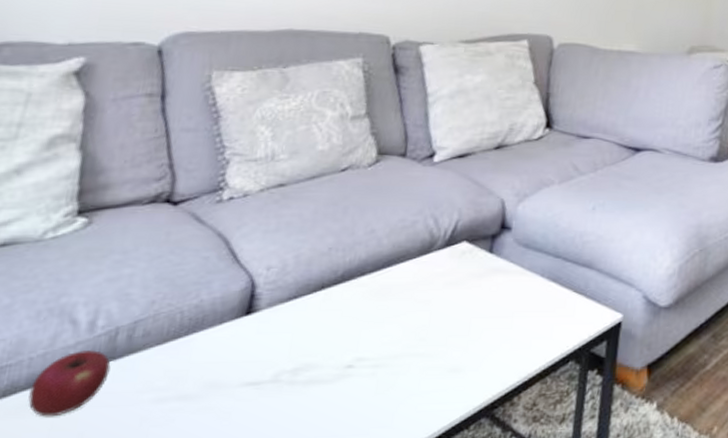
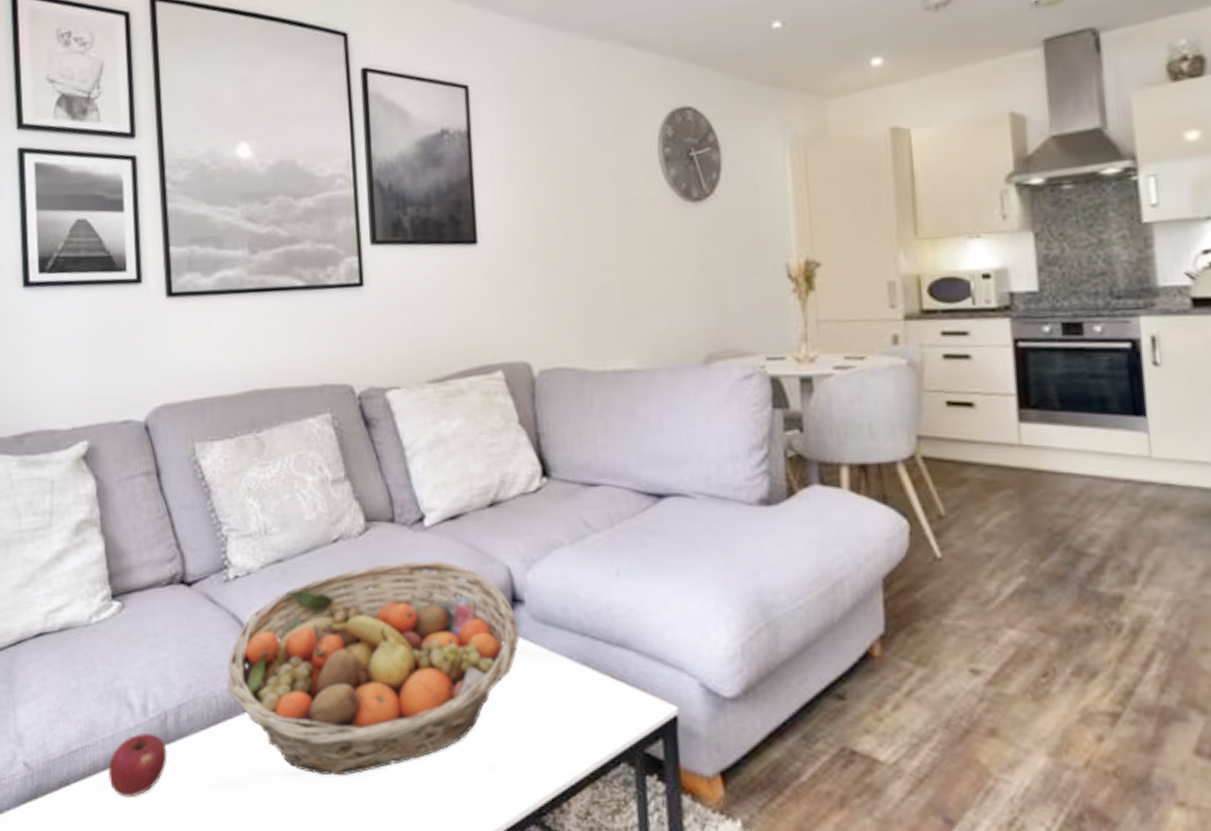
fruit basket: none [197,191,503,384] -> present [227,561,520,776]

